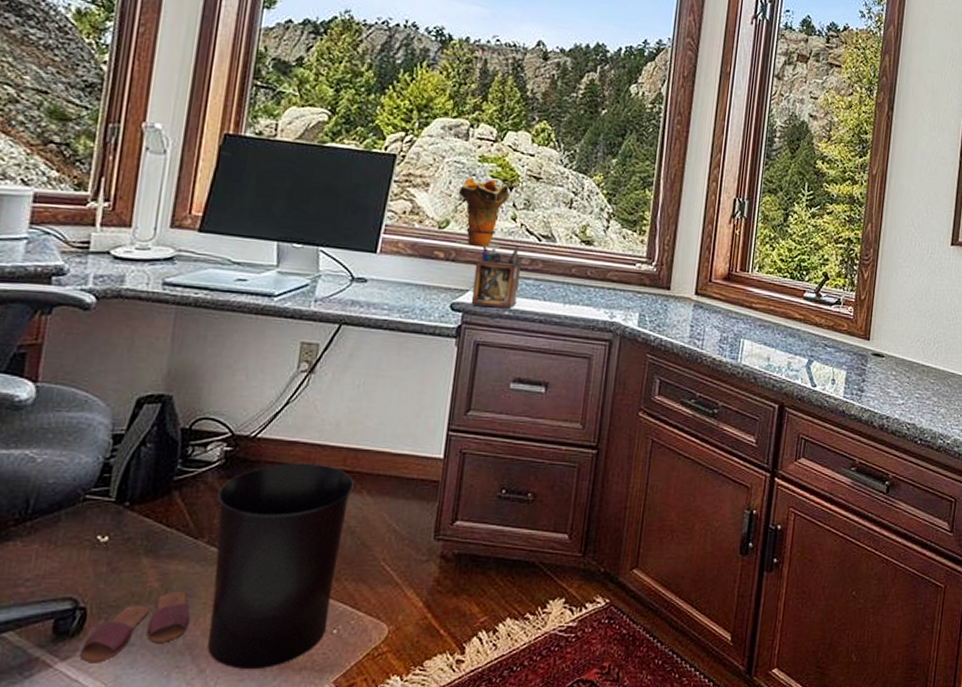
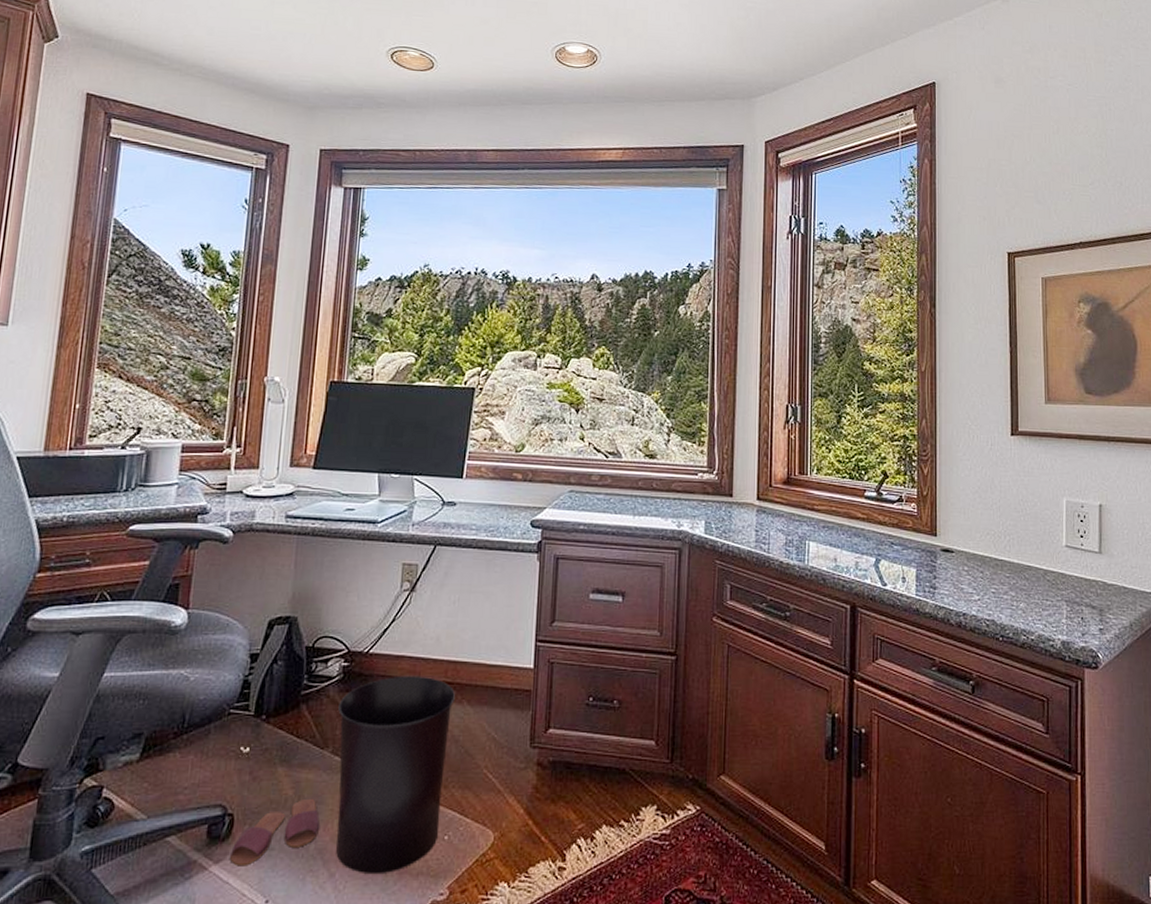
decorative vase: present [456,177,510,249] -> none [531,403,577,468]
desk organizer: present [471,244,521,309] -> none [548,463,592,523]

